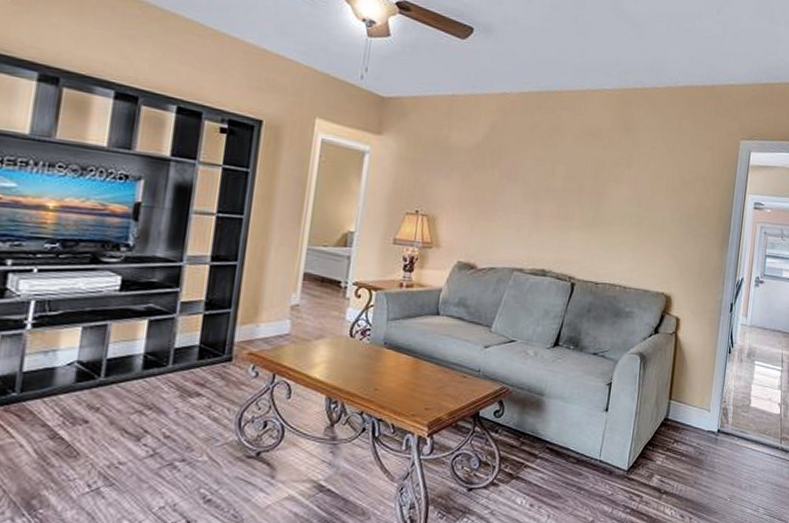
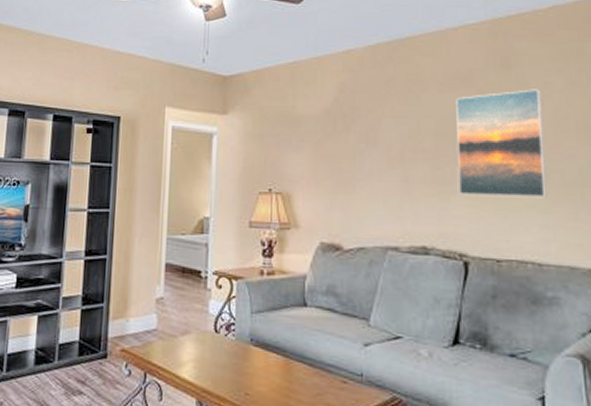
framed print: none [576,149,648,237] -> present [456,89,547,197]

